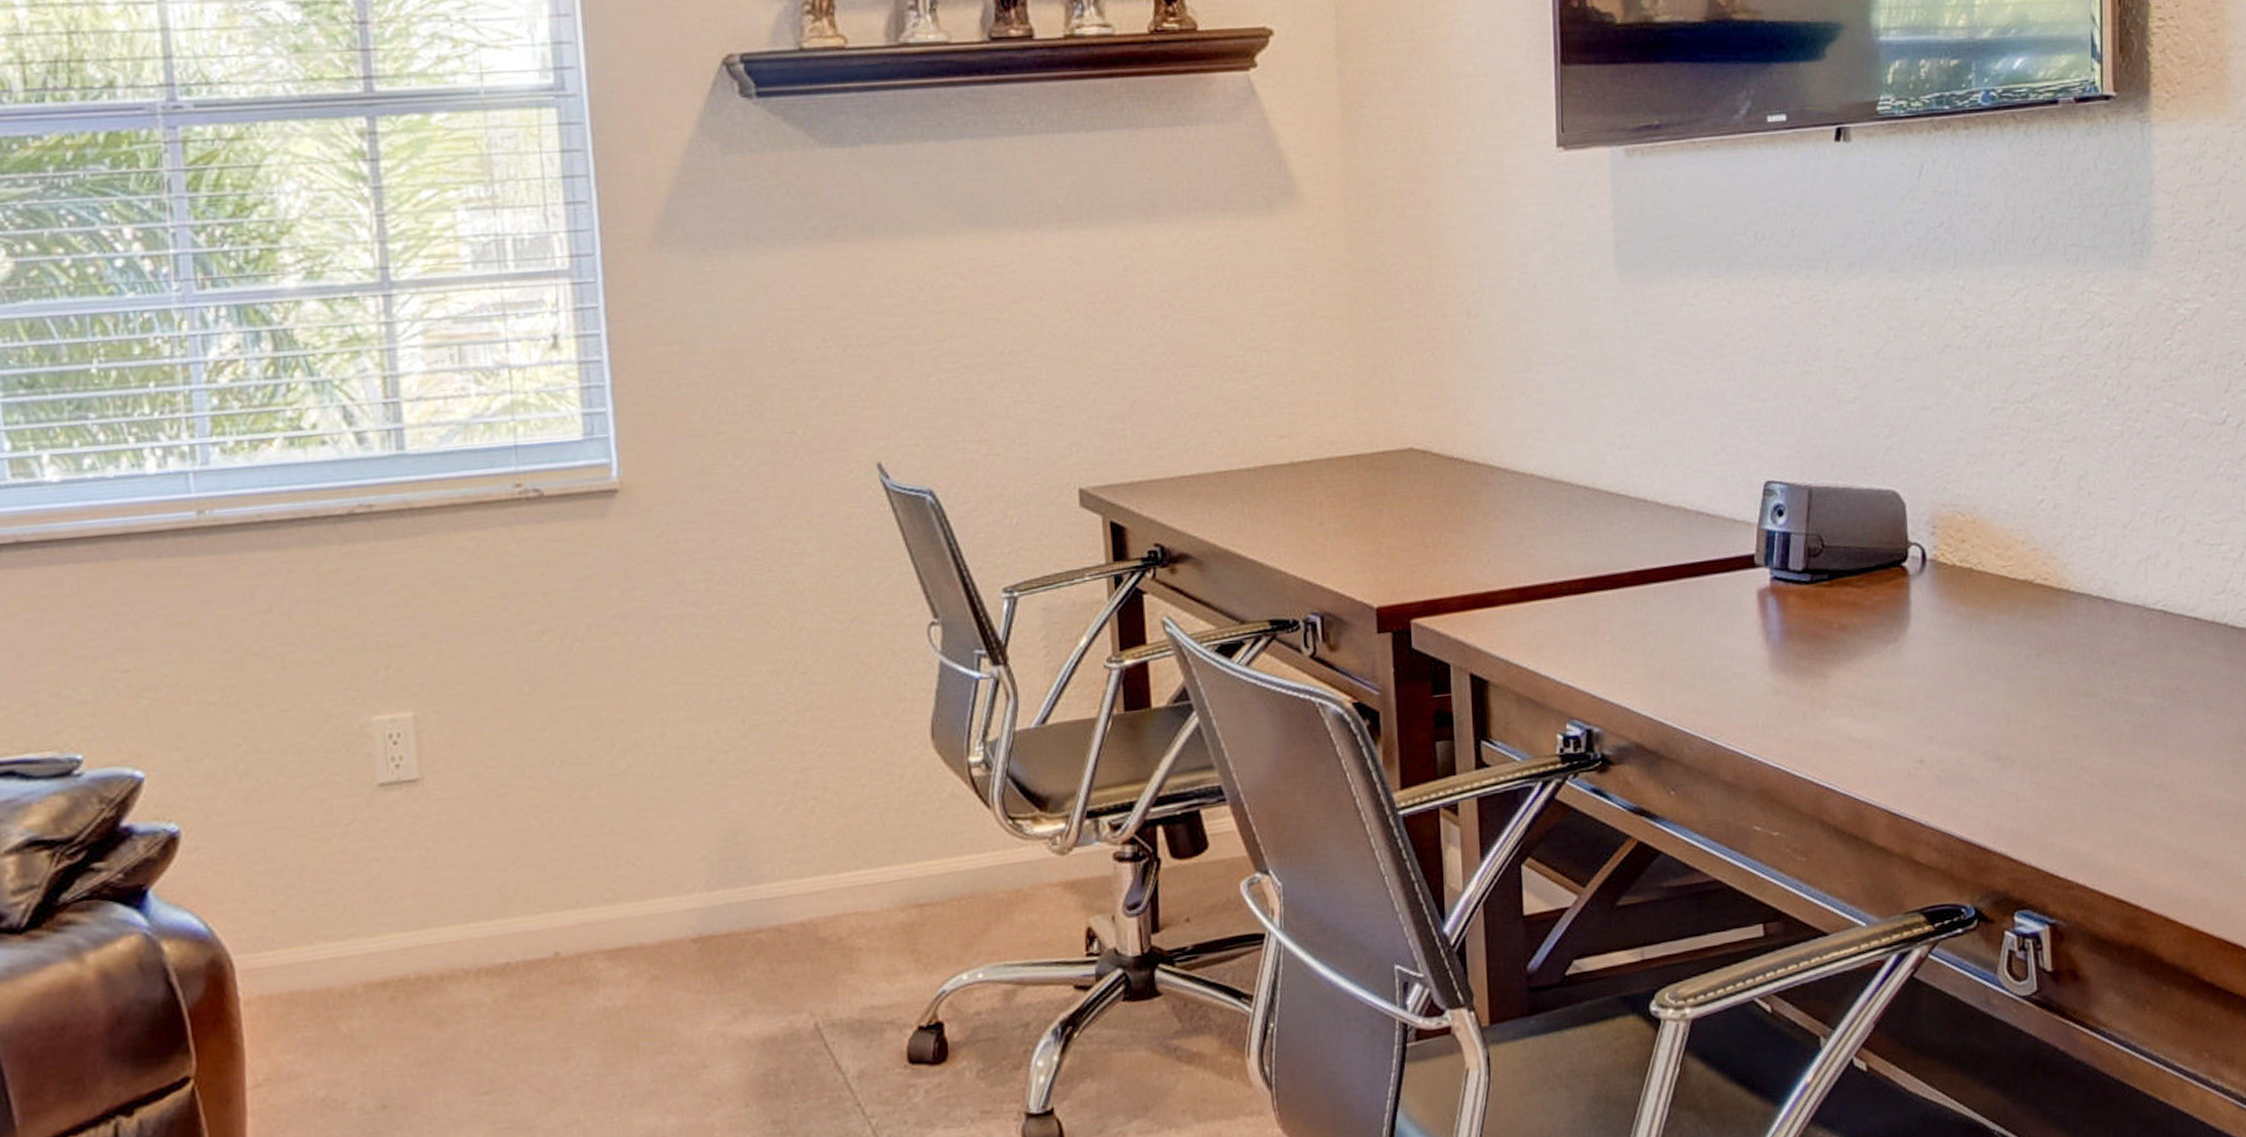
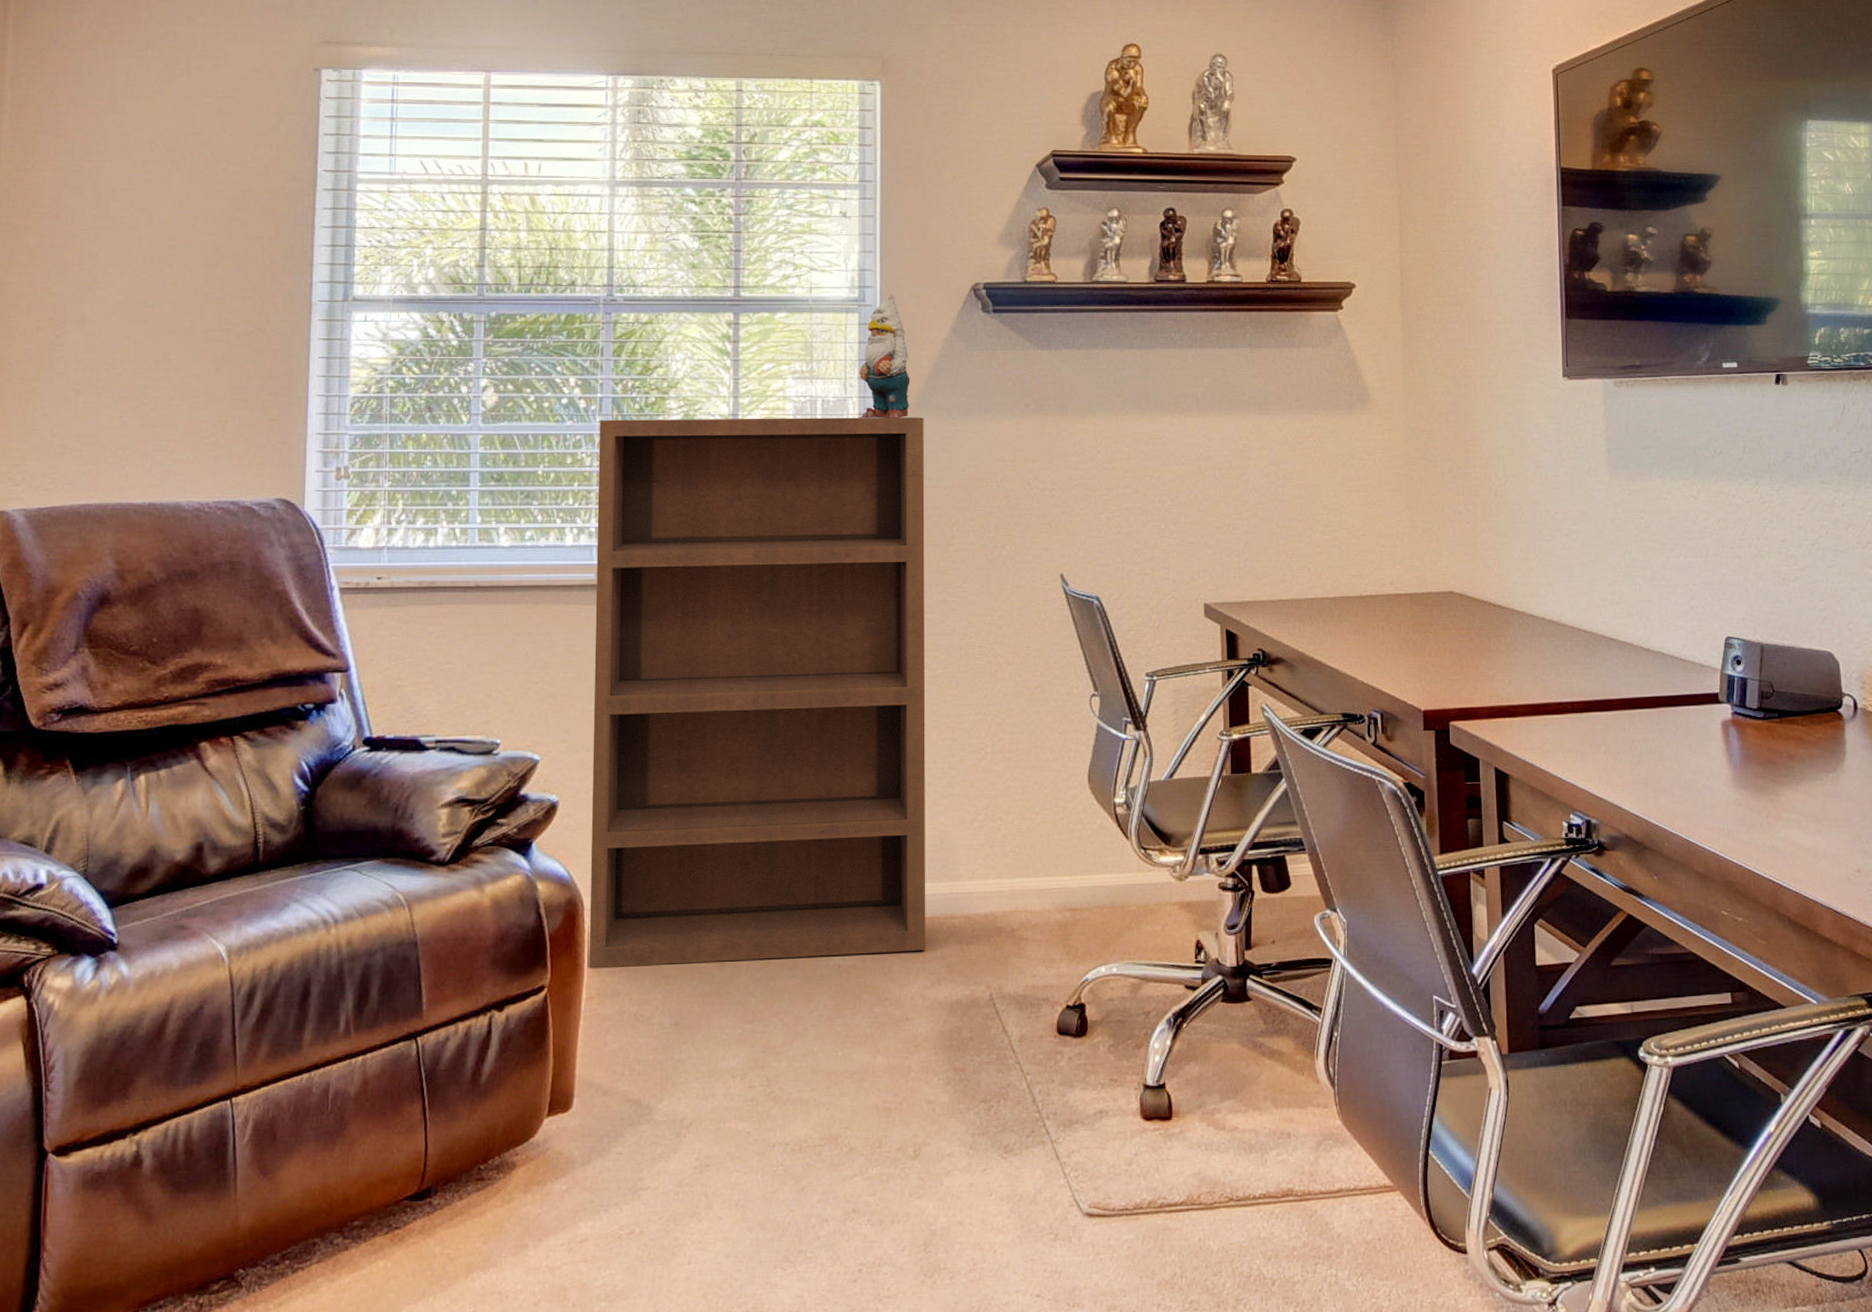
bookcase: none [176,255,724,1048] -> present [588,417,926,969]
decorative figurine: none [564,77,643,262] -> present [858,294,910,419]

